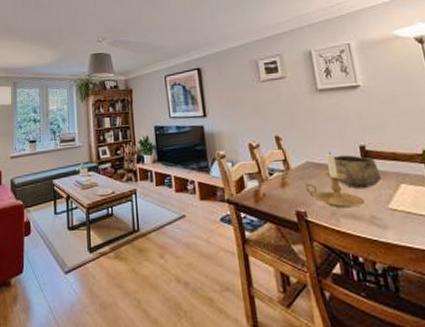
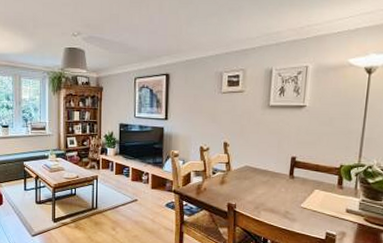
candle holder: present [305,151,366,208] -> none [240,159,284,204]
decorative bowl: present [333,155,382,189] -> none [266,163,302,191]

